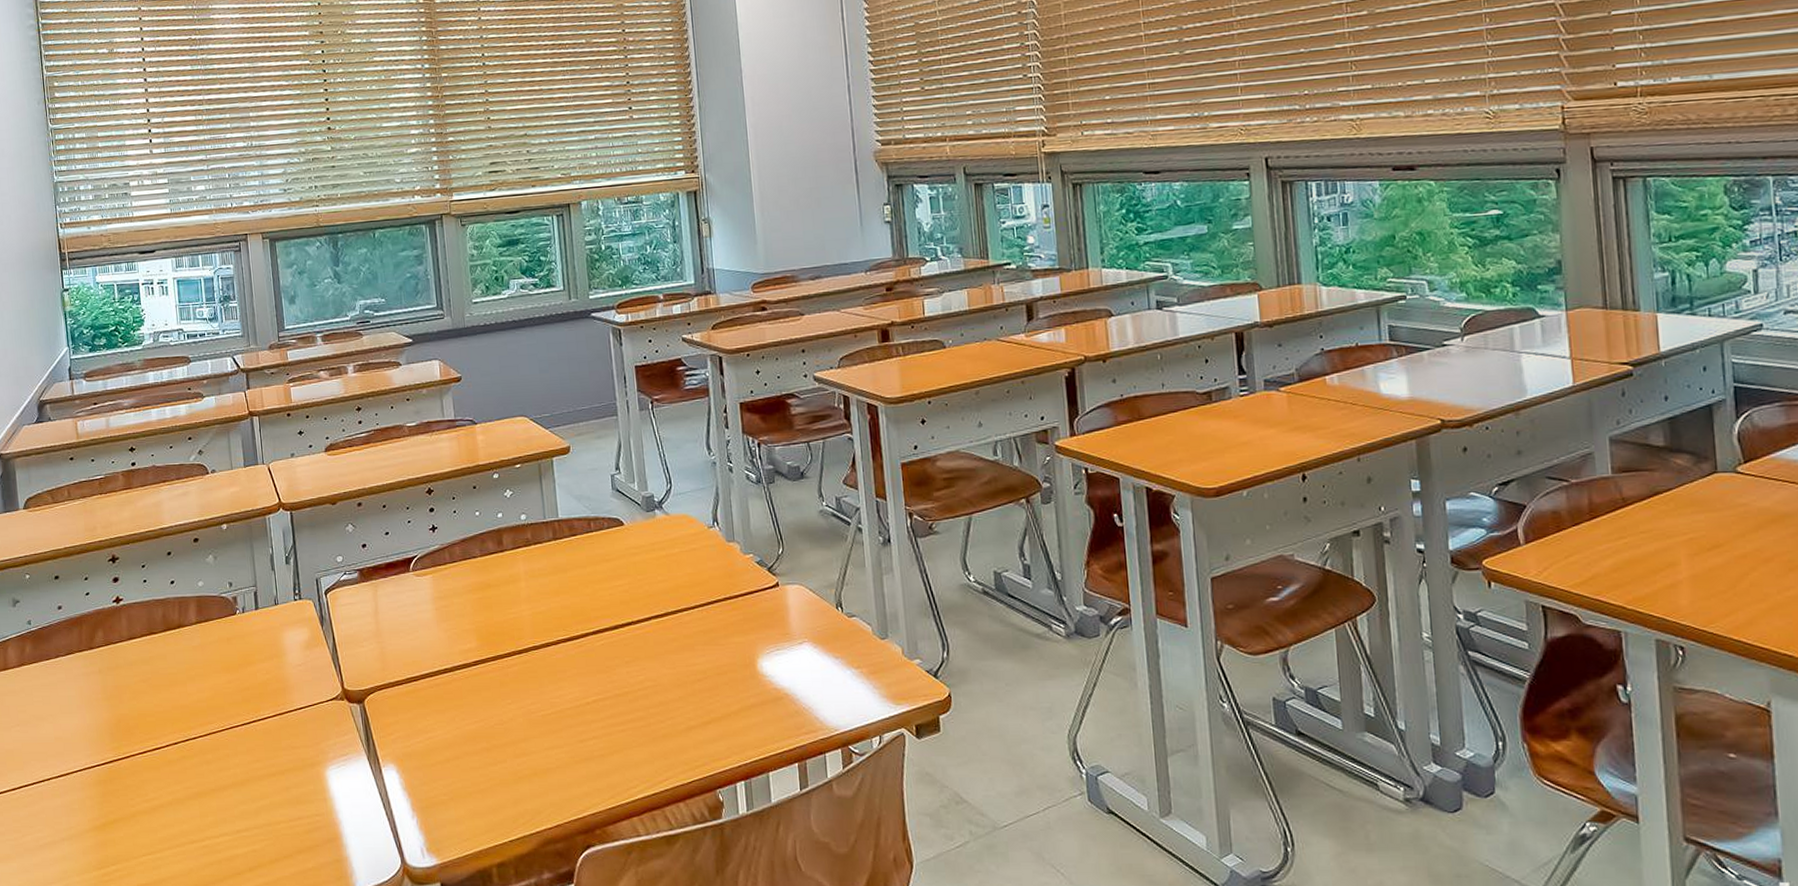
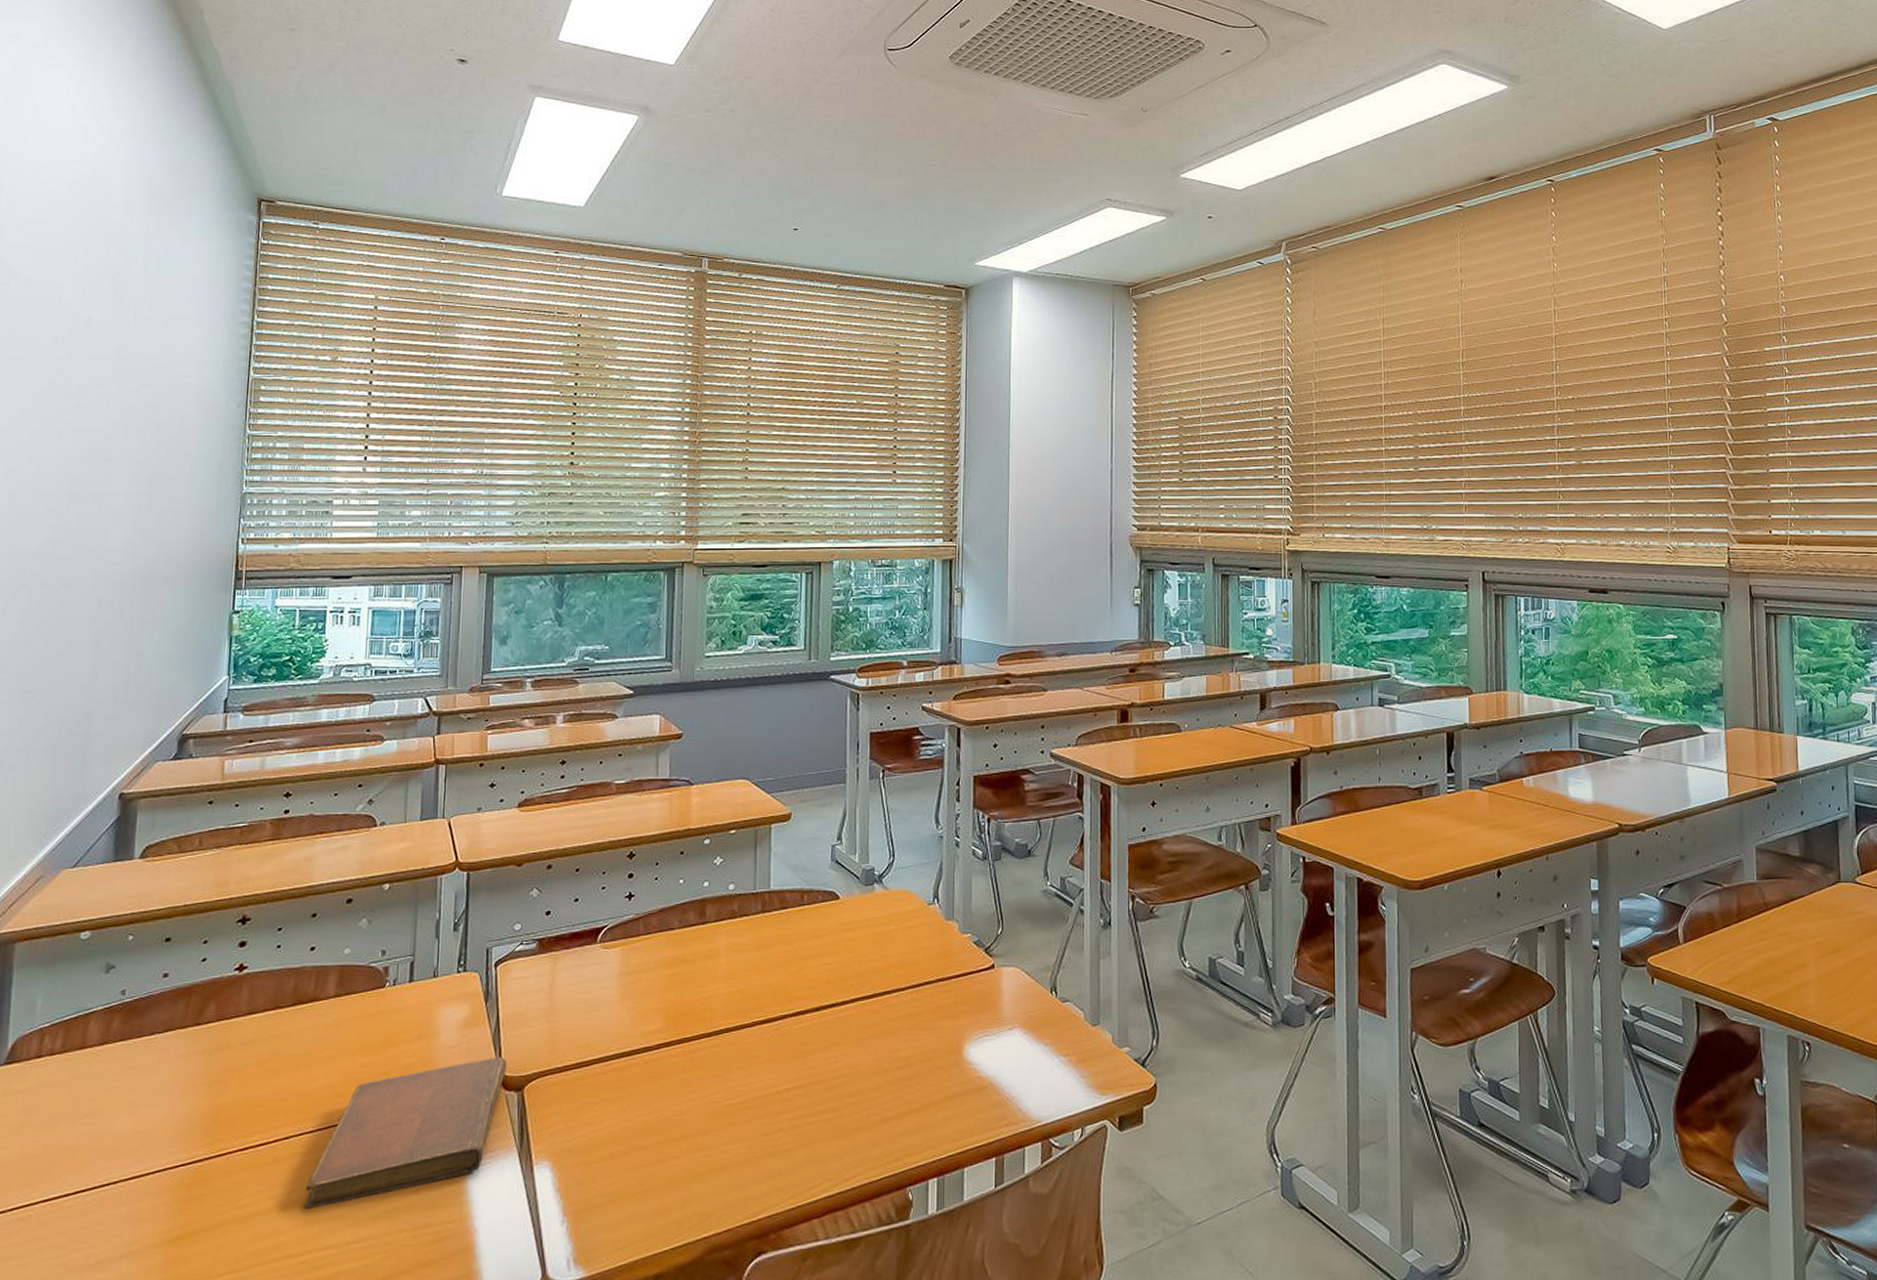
notebook: none [197,673,348,803] -> present [304,1056,507,1210]

